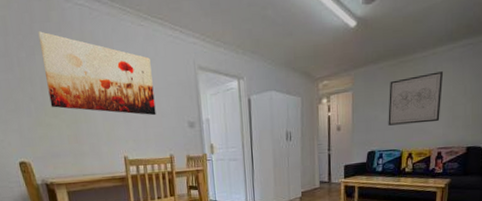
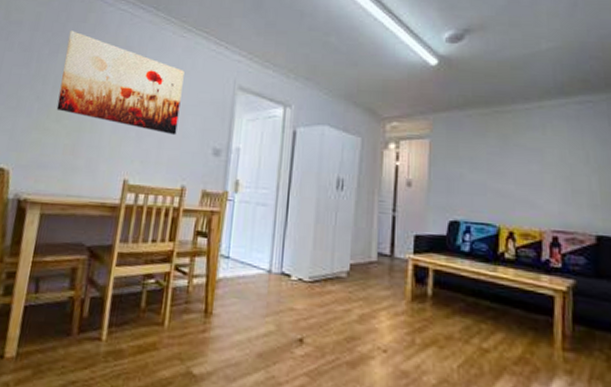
wall art: present [388,71,444,126] -> none [478,129,555,194]

